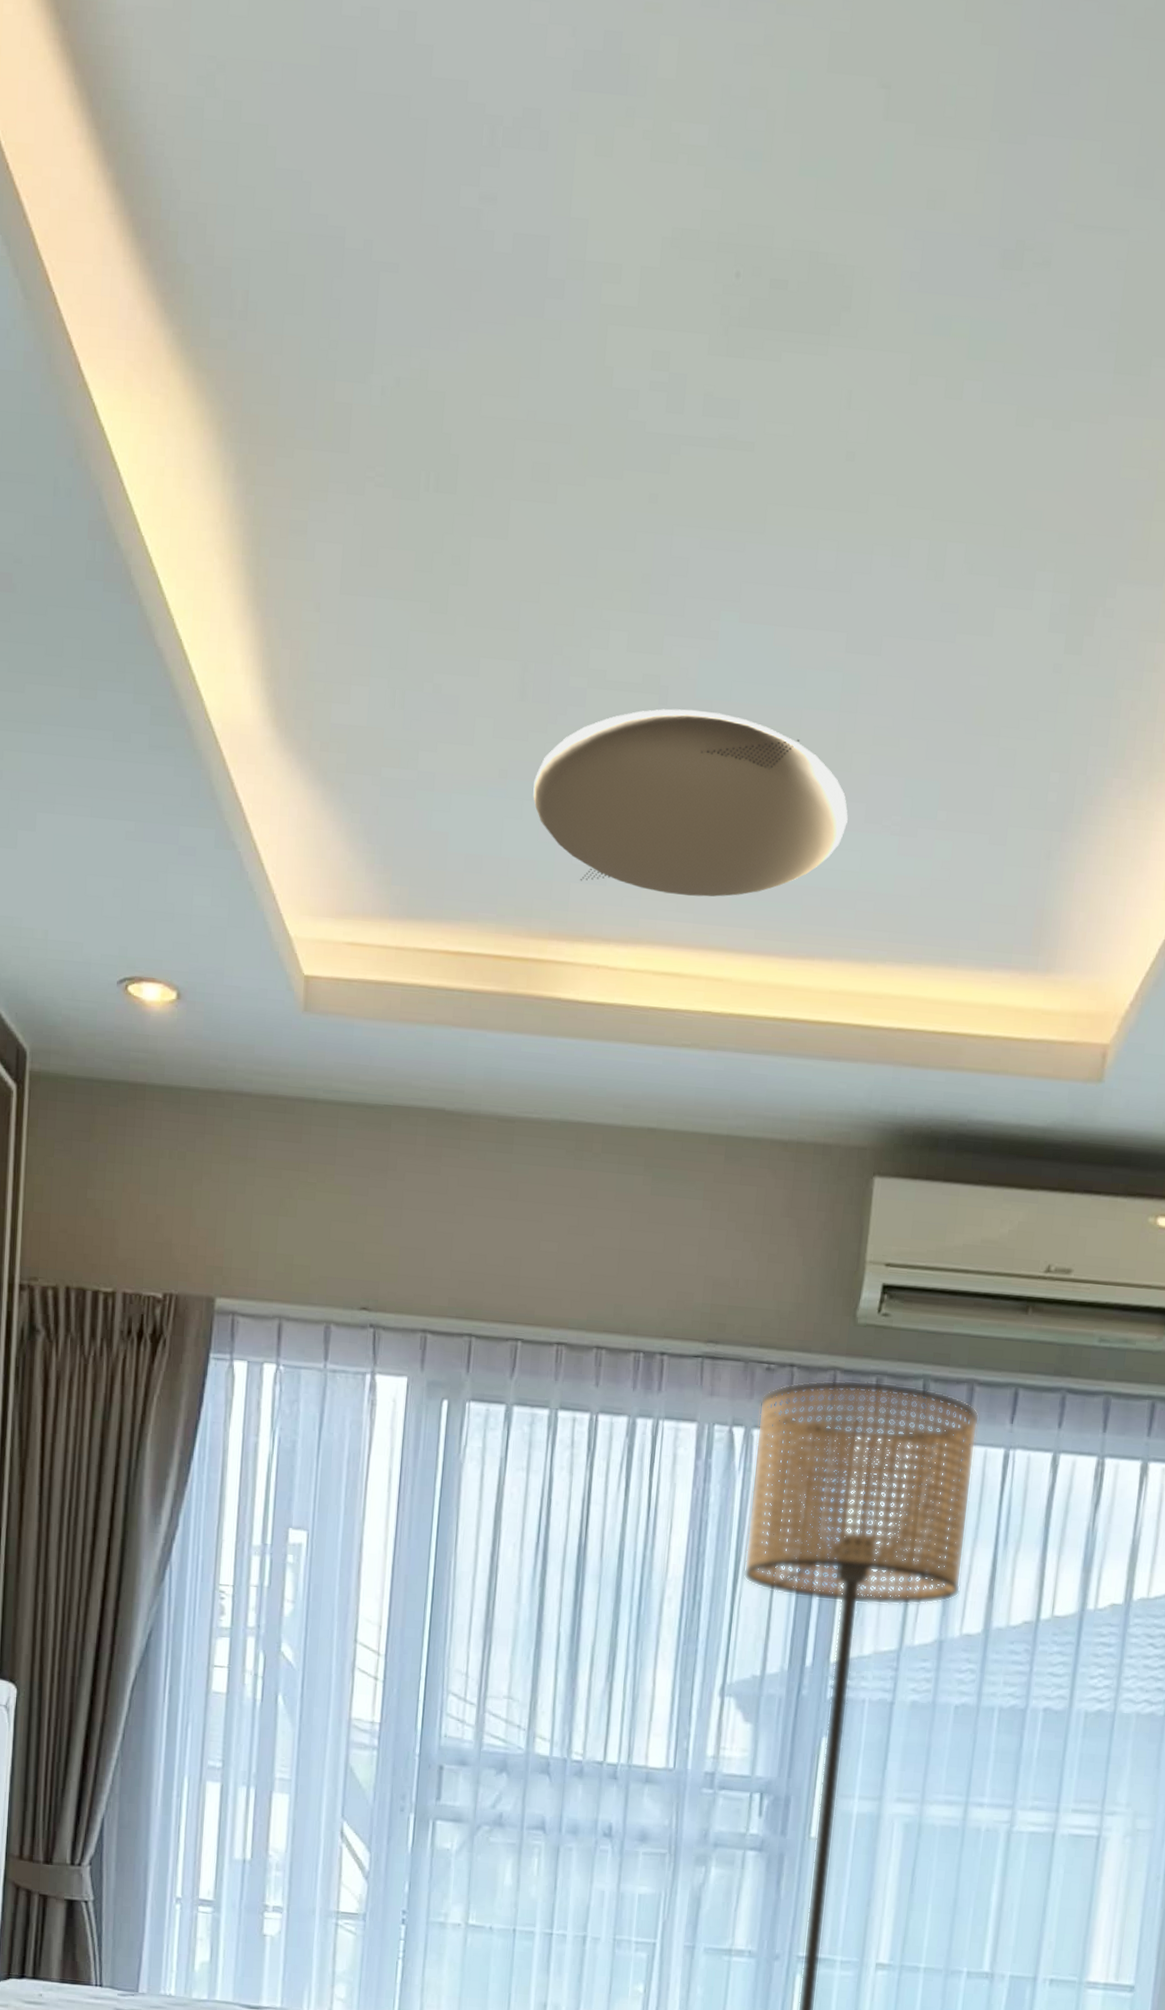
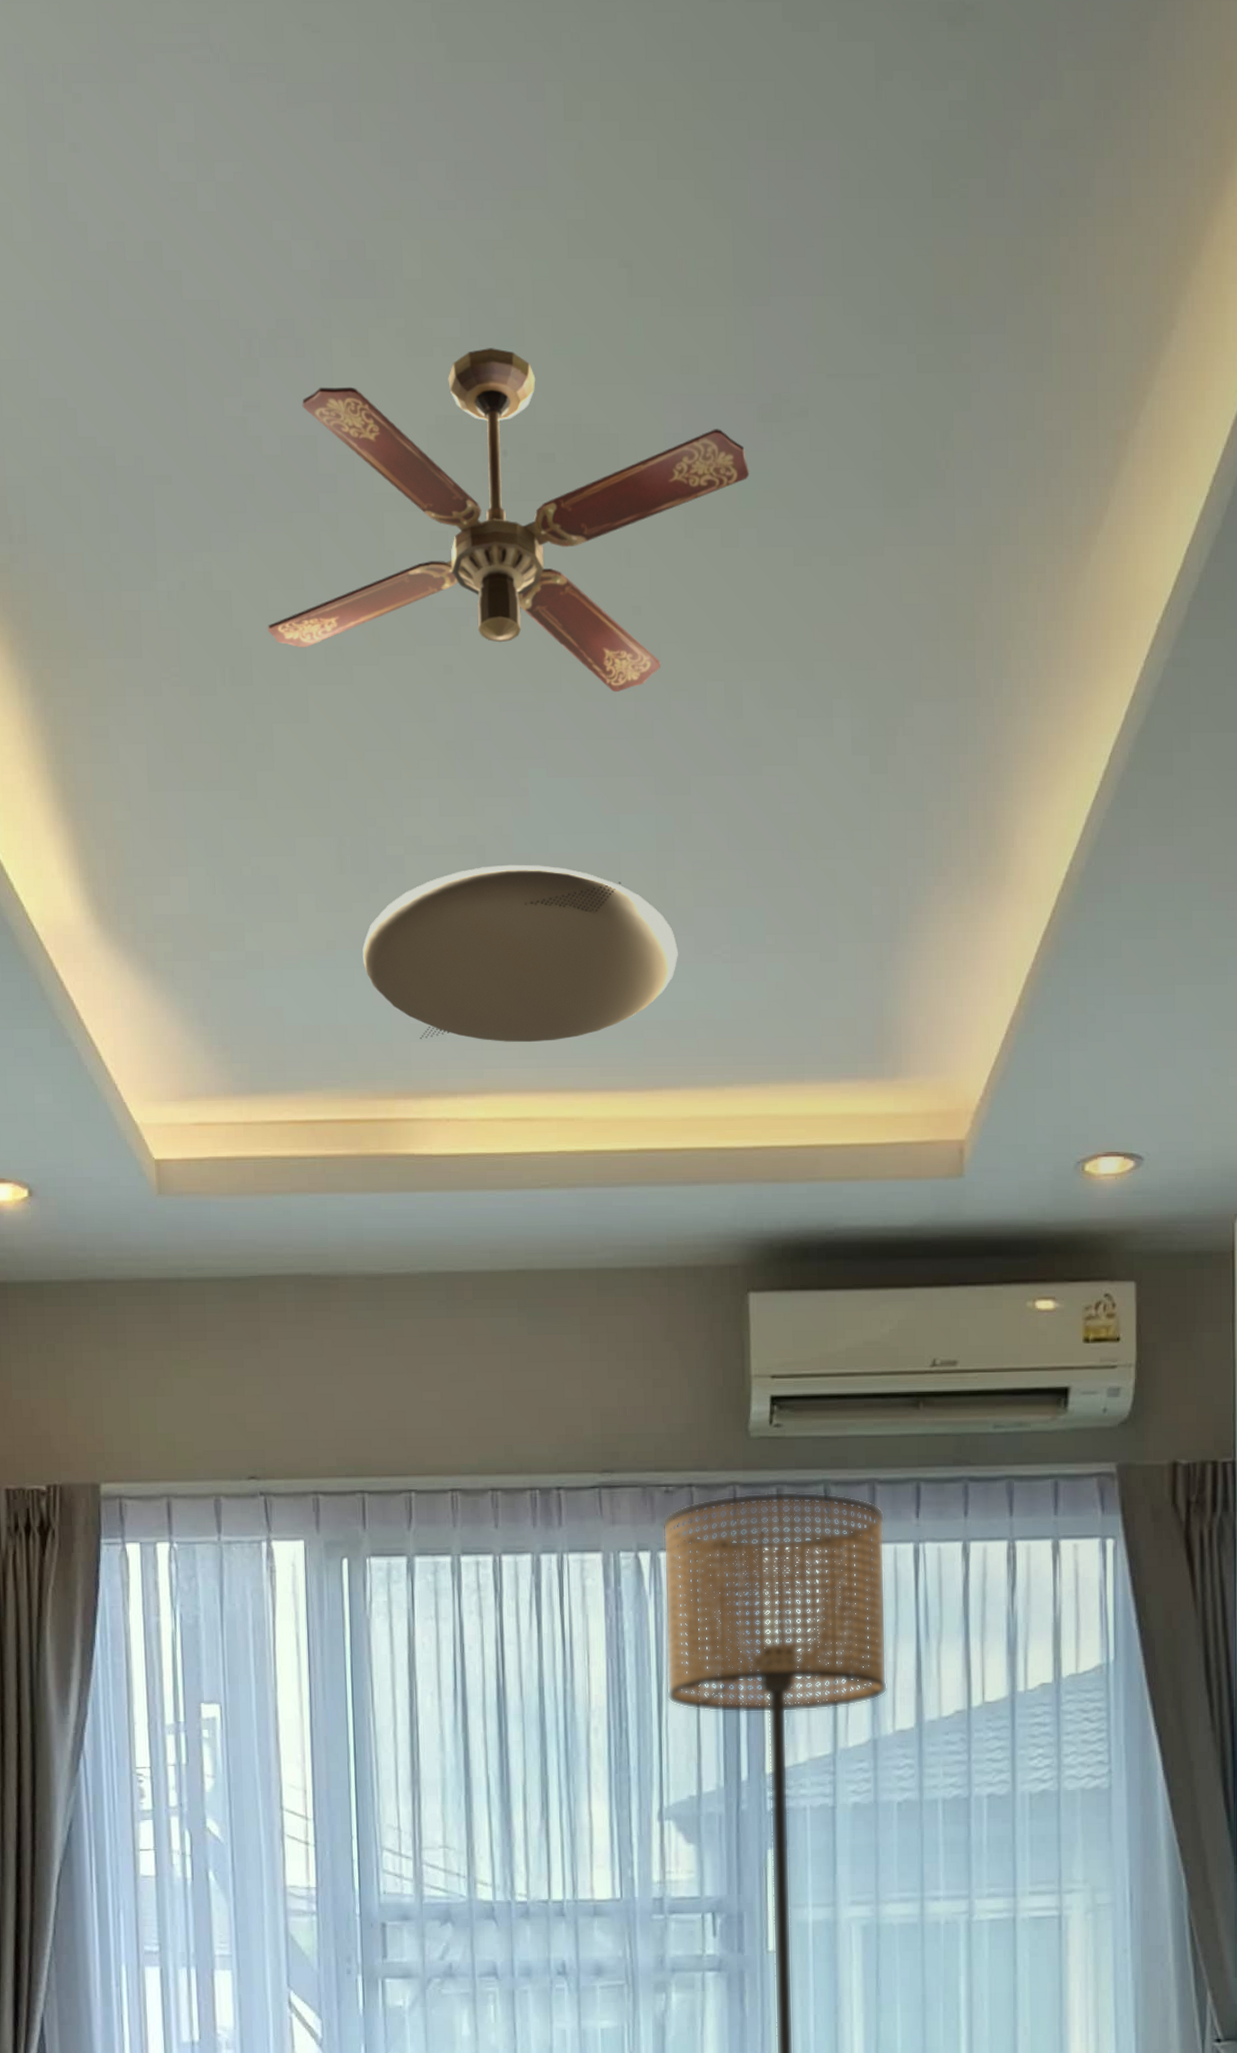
ceiling fan: none [477,160,984,540] -> present [267,348,750,692]

